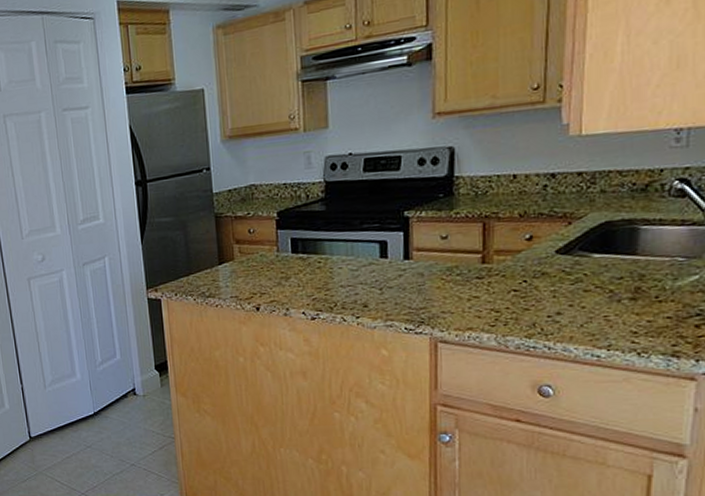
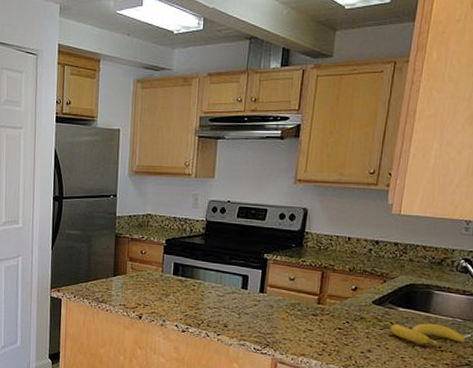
banana: none [584,267,691,296] -> present [390,323,465,345]

